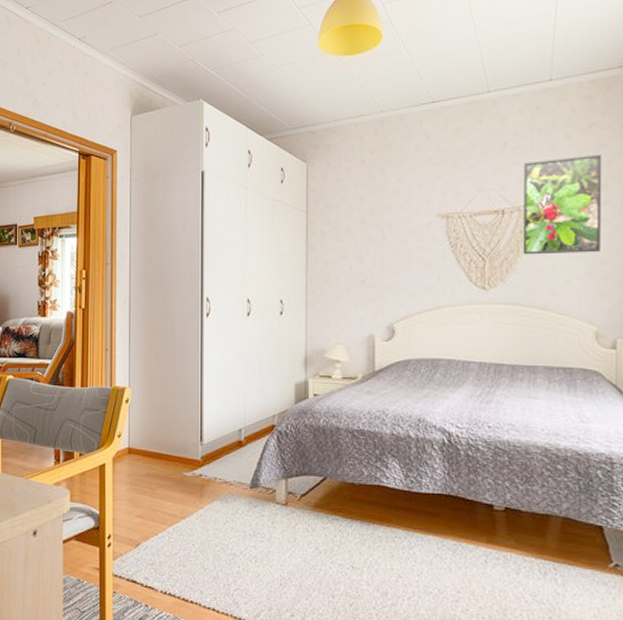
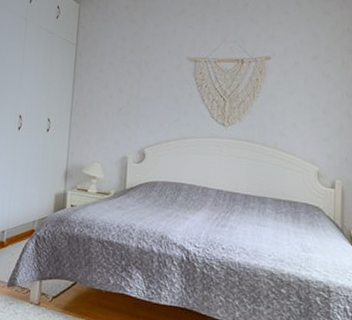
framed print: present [522,154,602,255] -> none [257,20,326,104]

